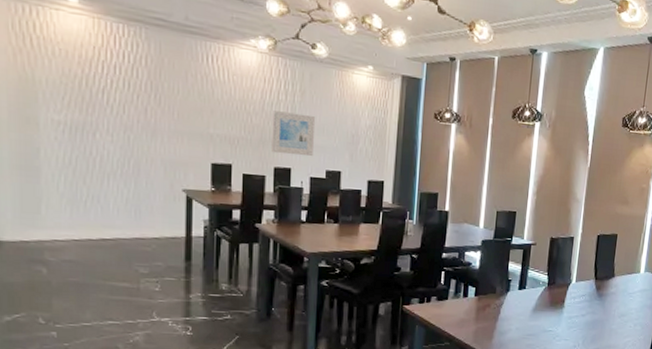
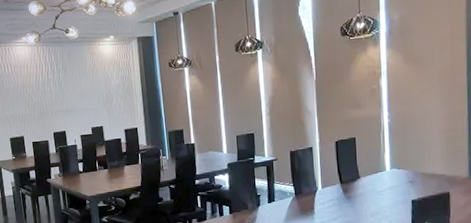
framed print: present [271,111,316,157] -> none [46,86,80,122]

